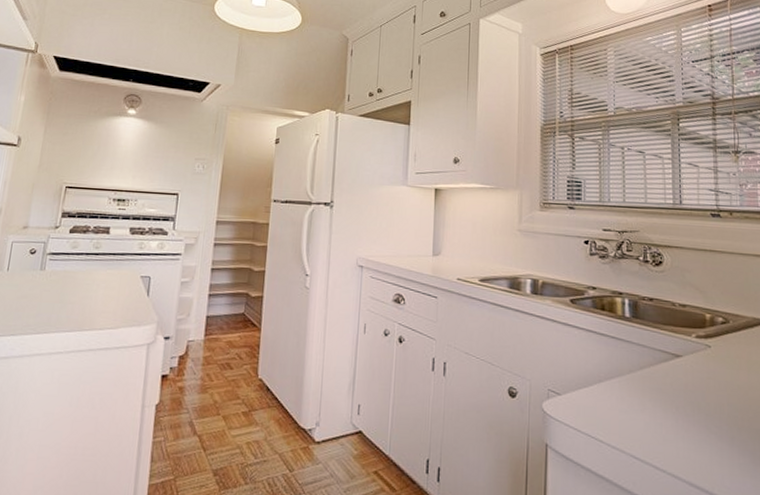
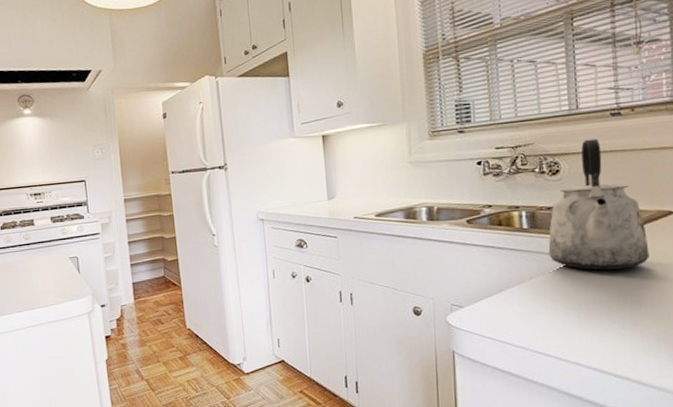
kettle: none [649,235,746,375] -> present [548,138,649,271]

